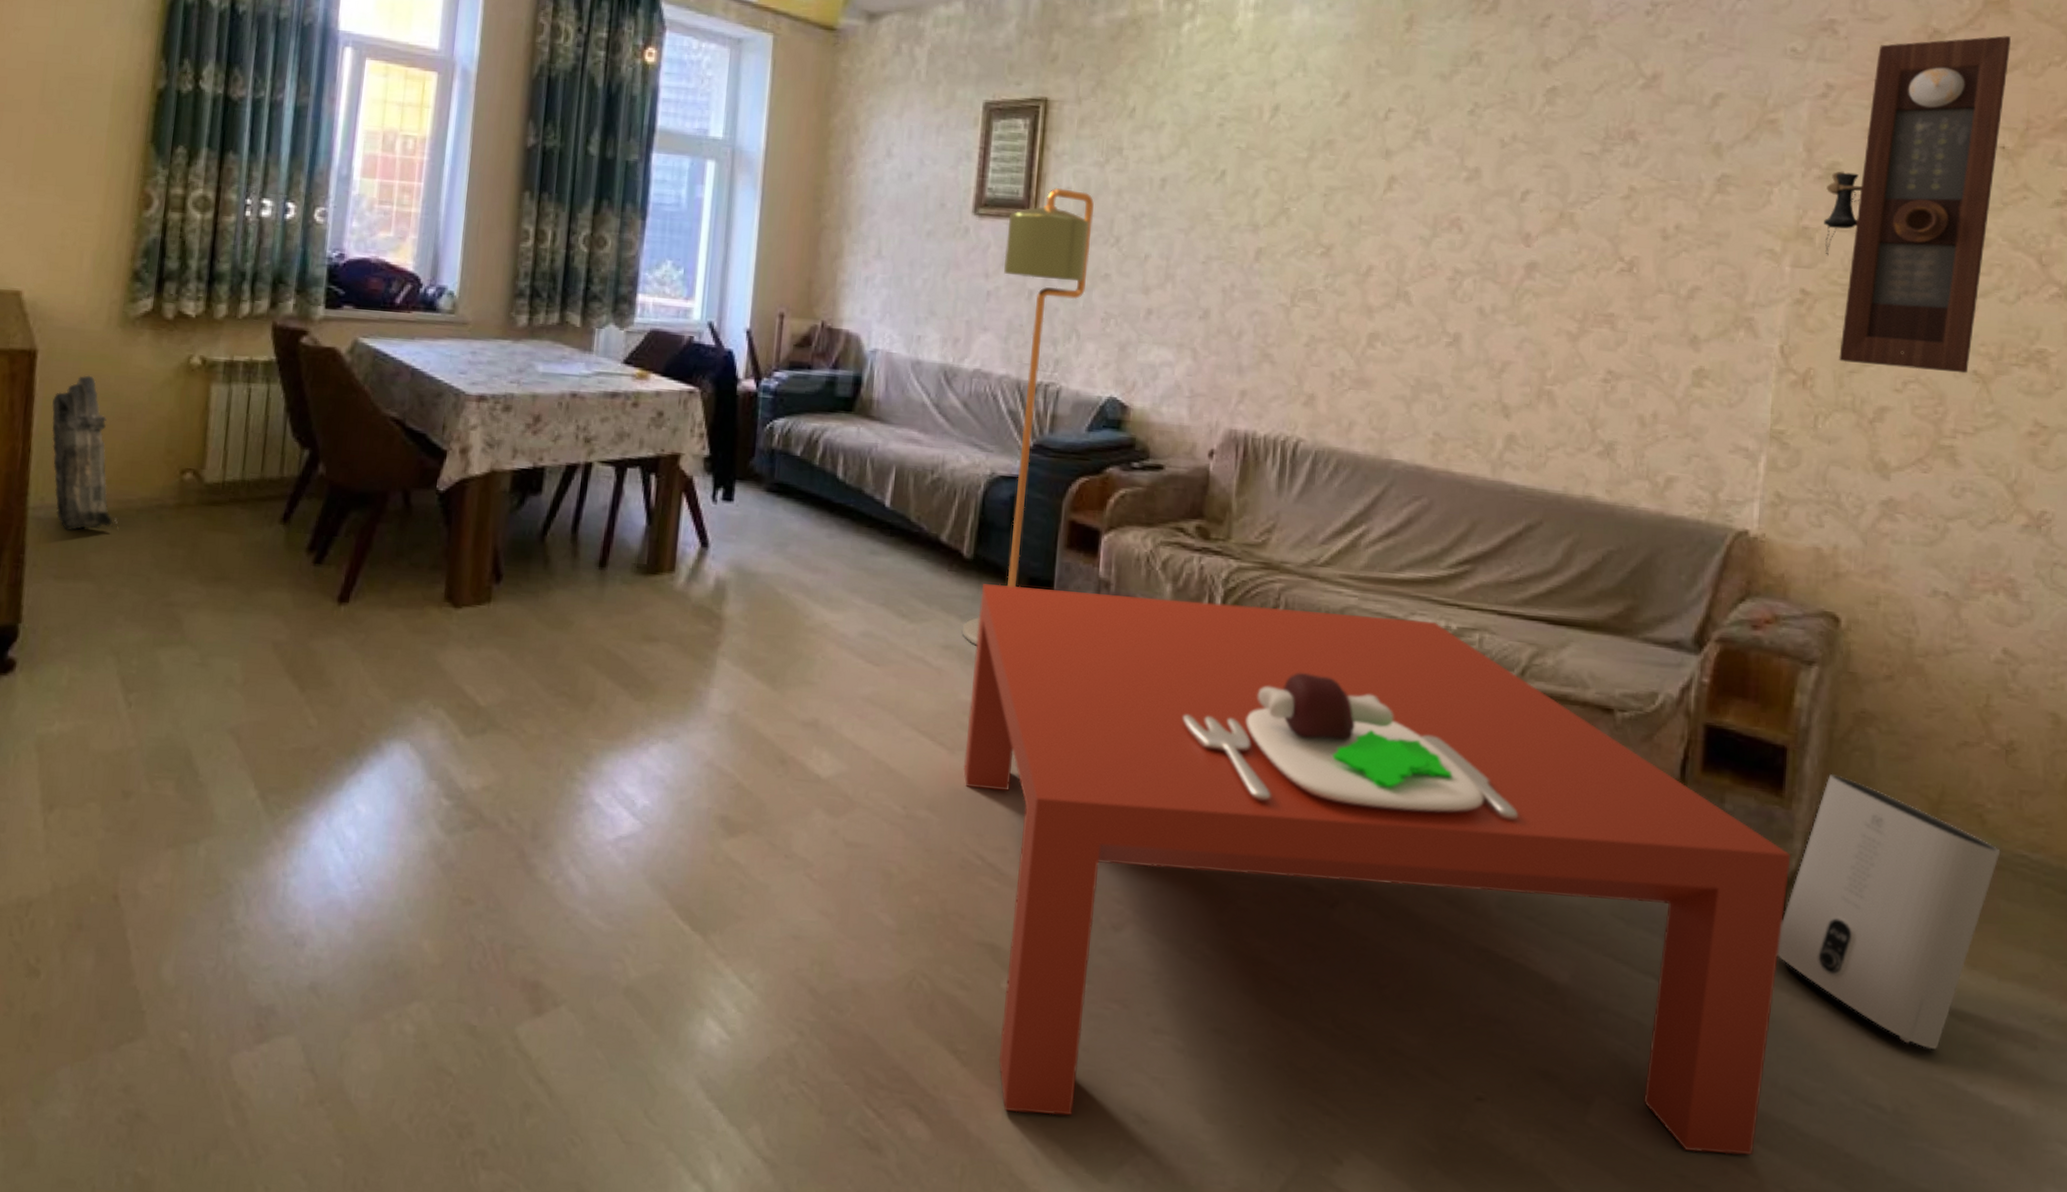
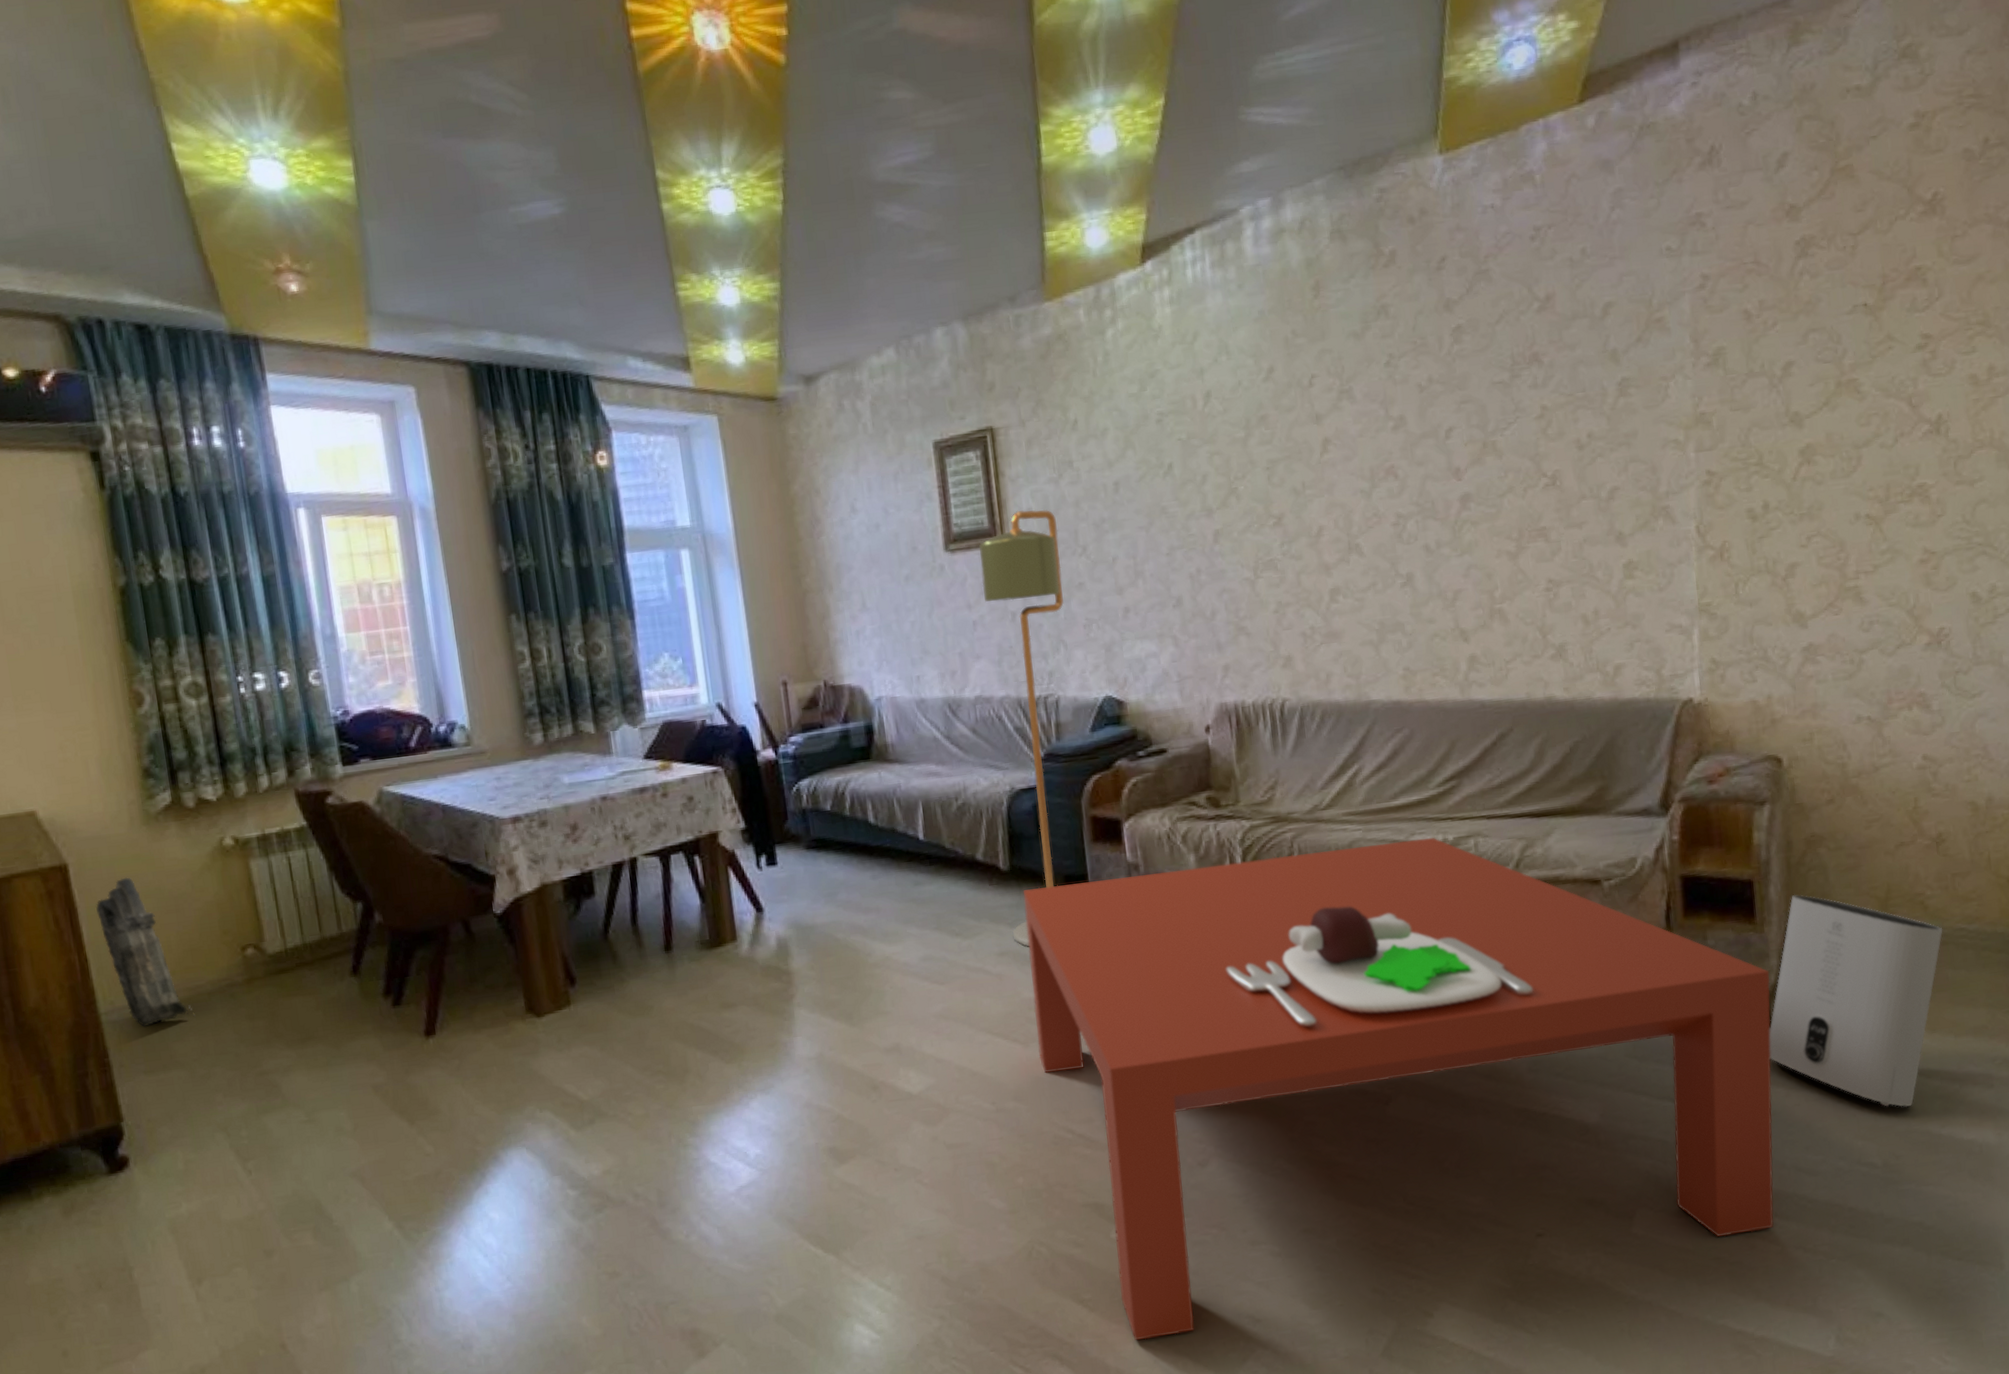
pendulum clock: present [1824,36,2012,374] -> none [1716,199,1862,530]

